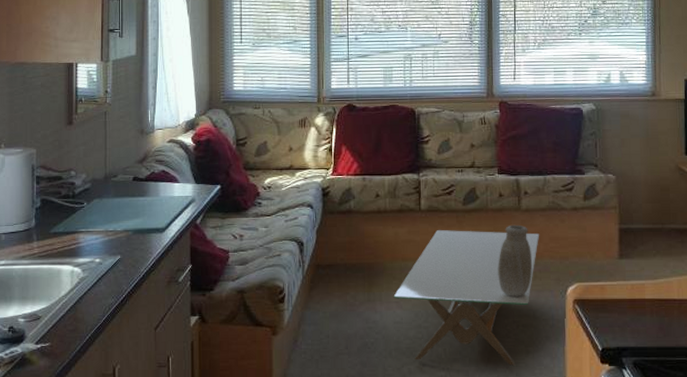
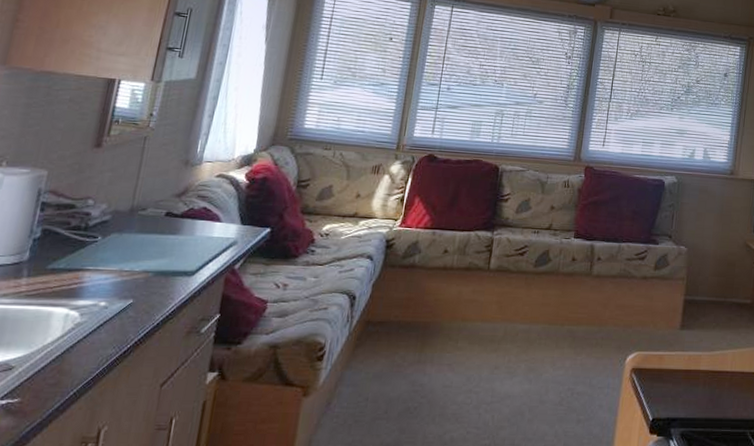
coffee table: present [393,230,540,366] -> none [446,291,607,435]
vase: present [498,224,532,297] -> none [559,290,597,363]

